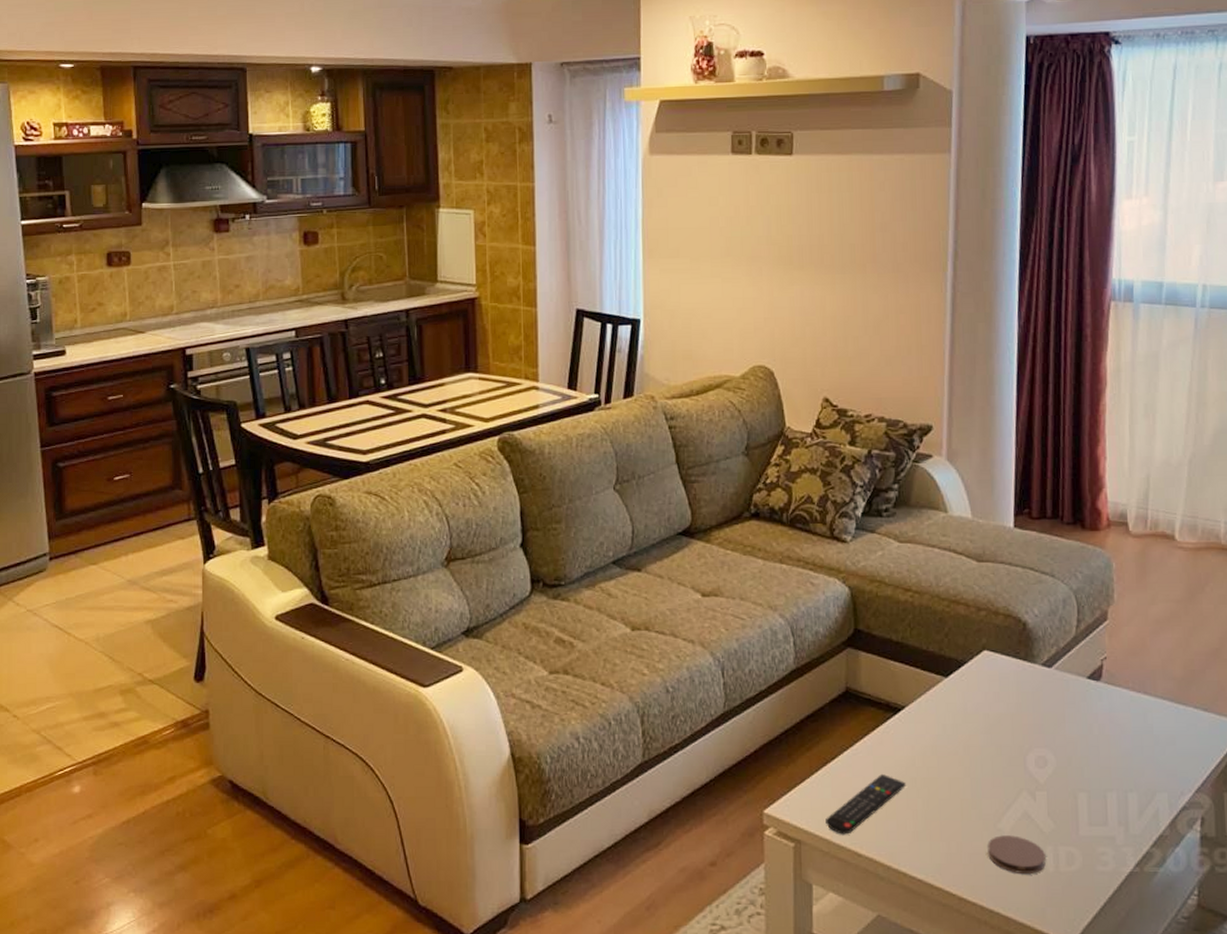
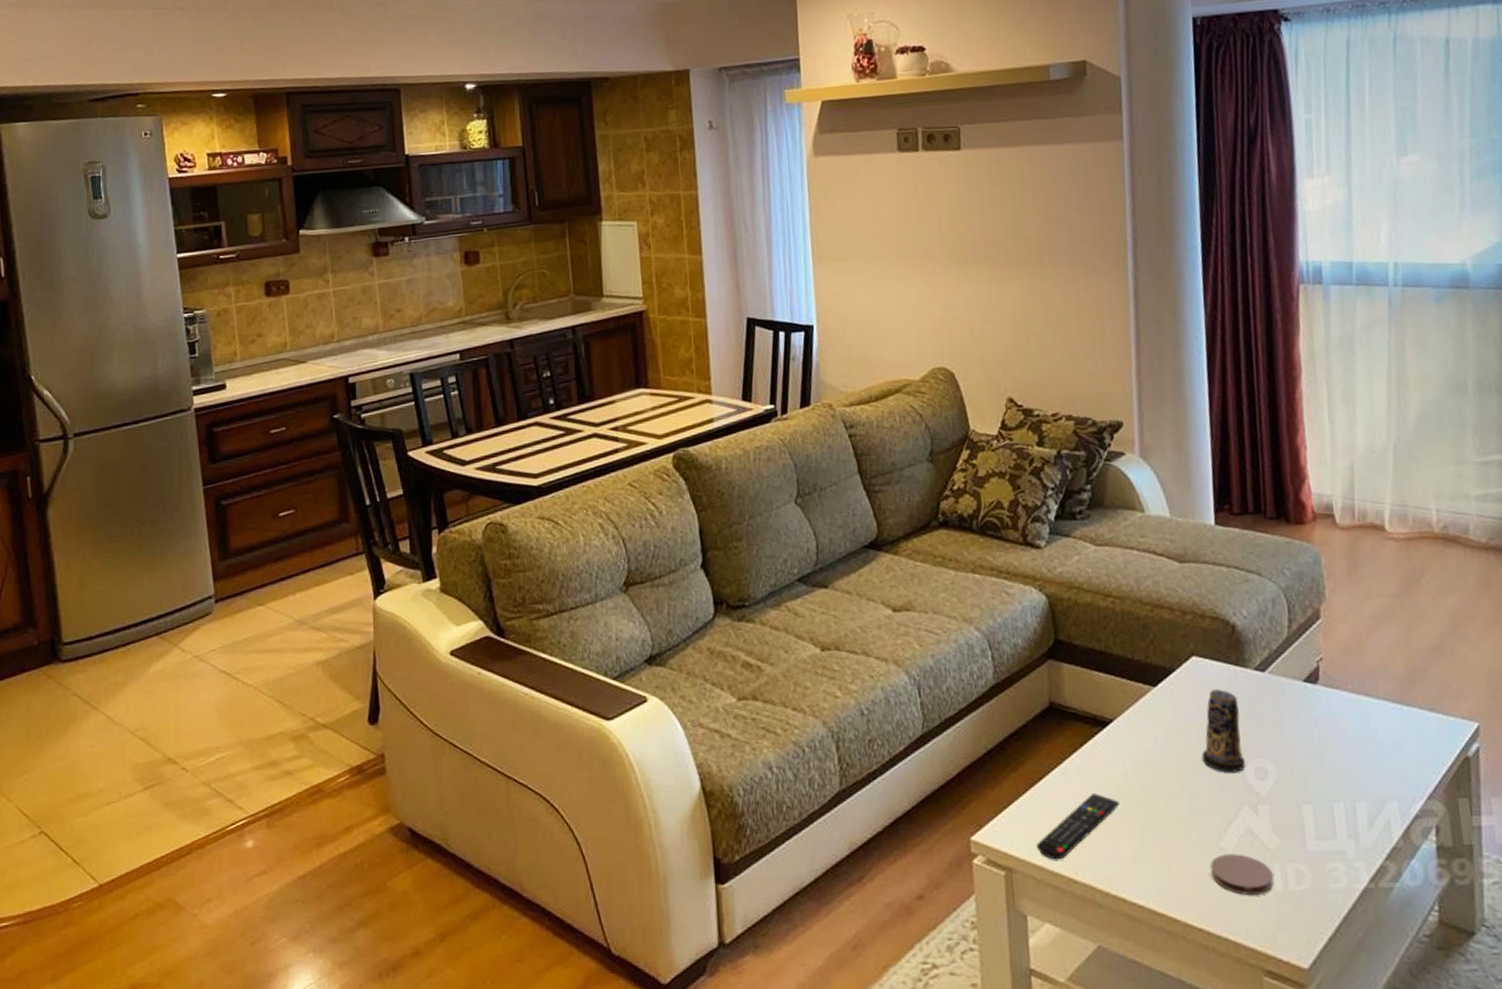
candle: none [986,682,1027,760] -> present [1201,689,1246,773]

